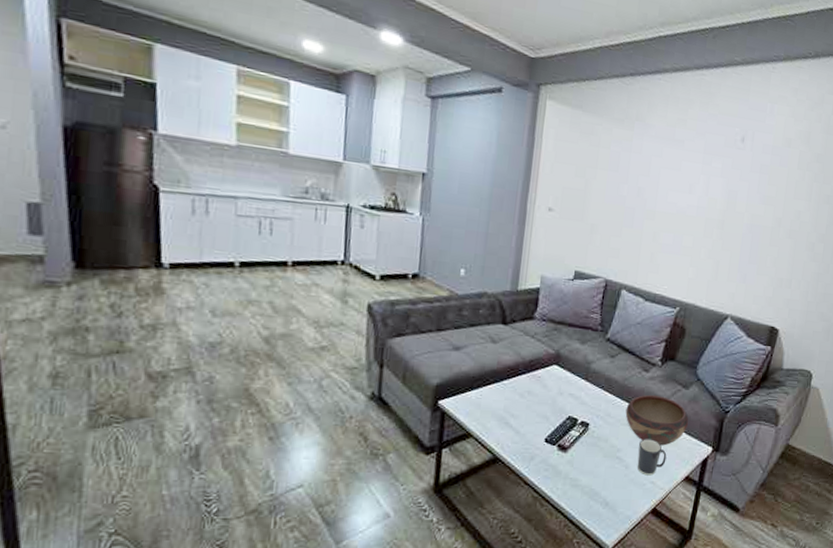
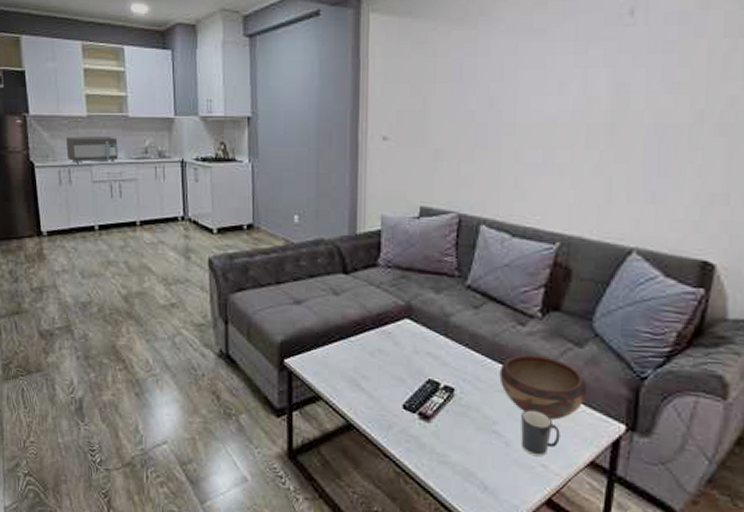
microwave: none [205,164,273,198] -> present [66,137,118,163]

